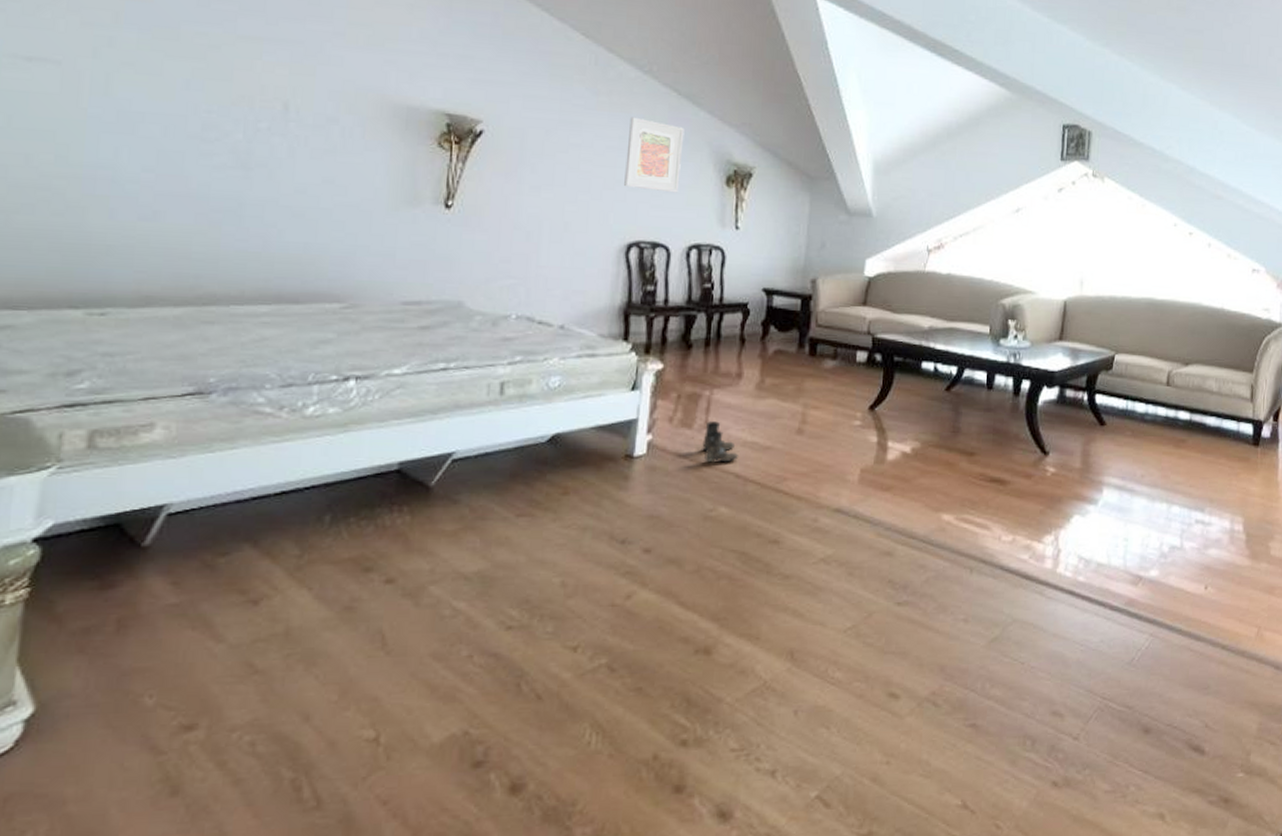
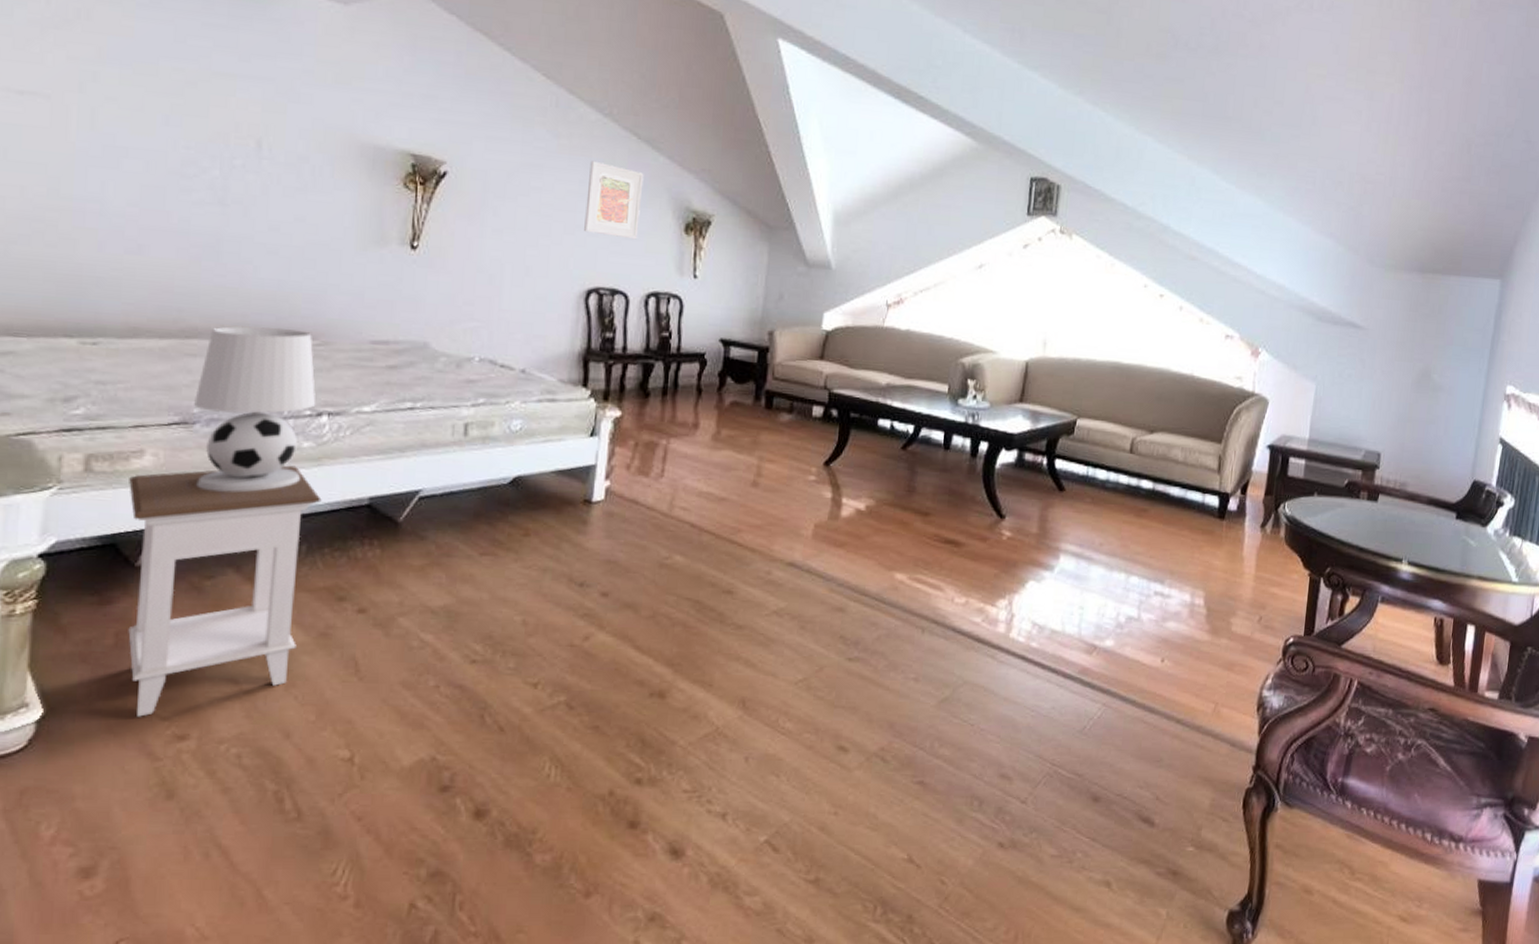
nightstand: none [131,433,348,708] -> present [128,465,322,717]
table lamp: none [211,291,343,463] -> present [194,326,316,492]
boots: present [702,421,739,463] -> none [658,470,695,512]

